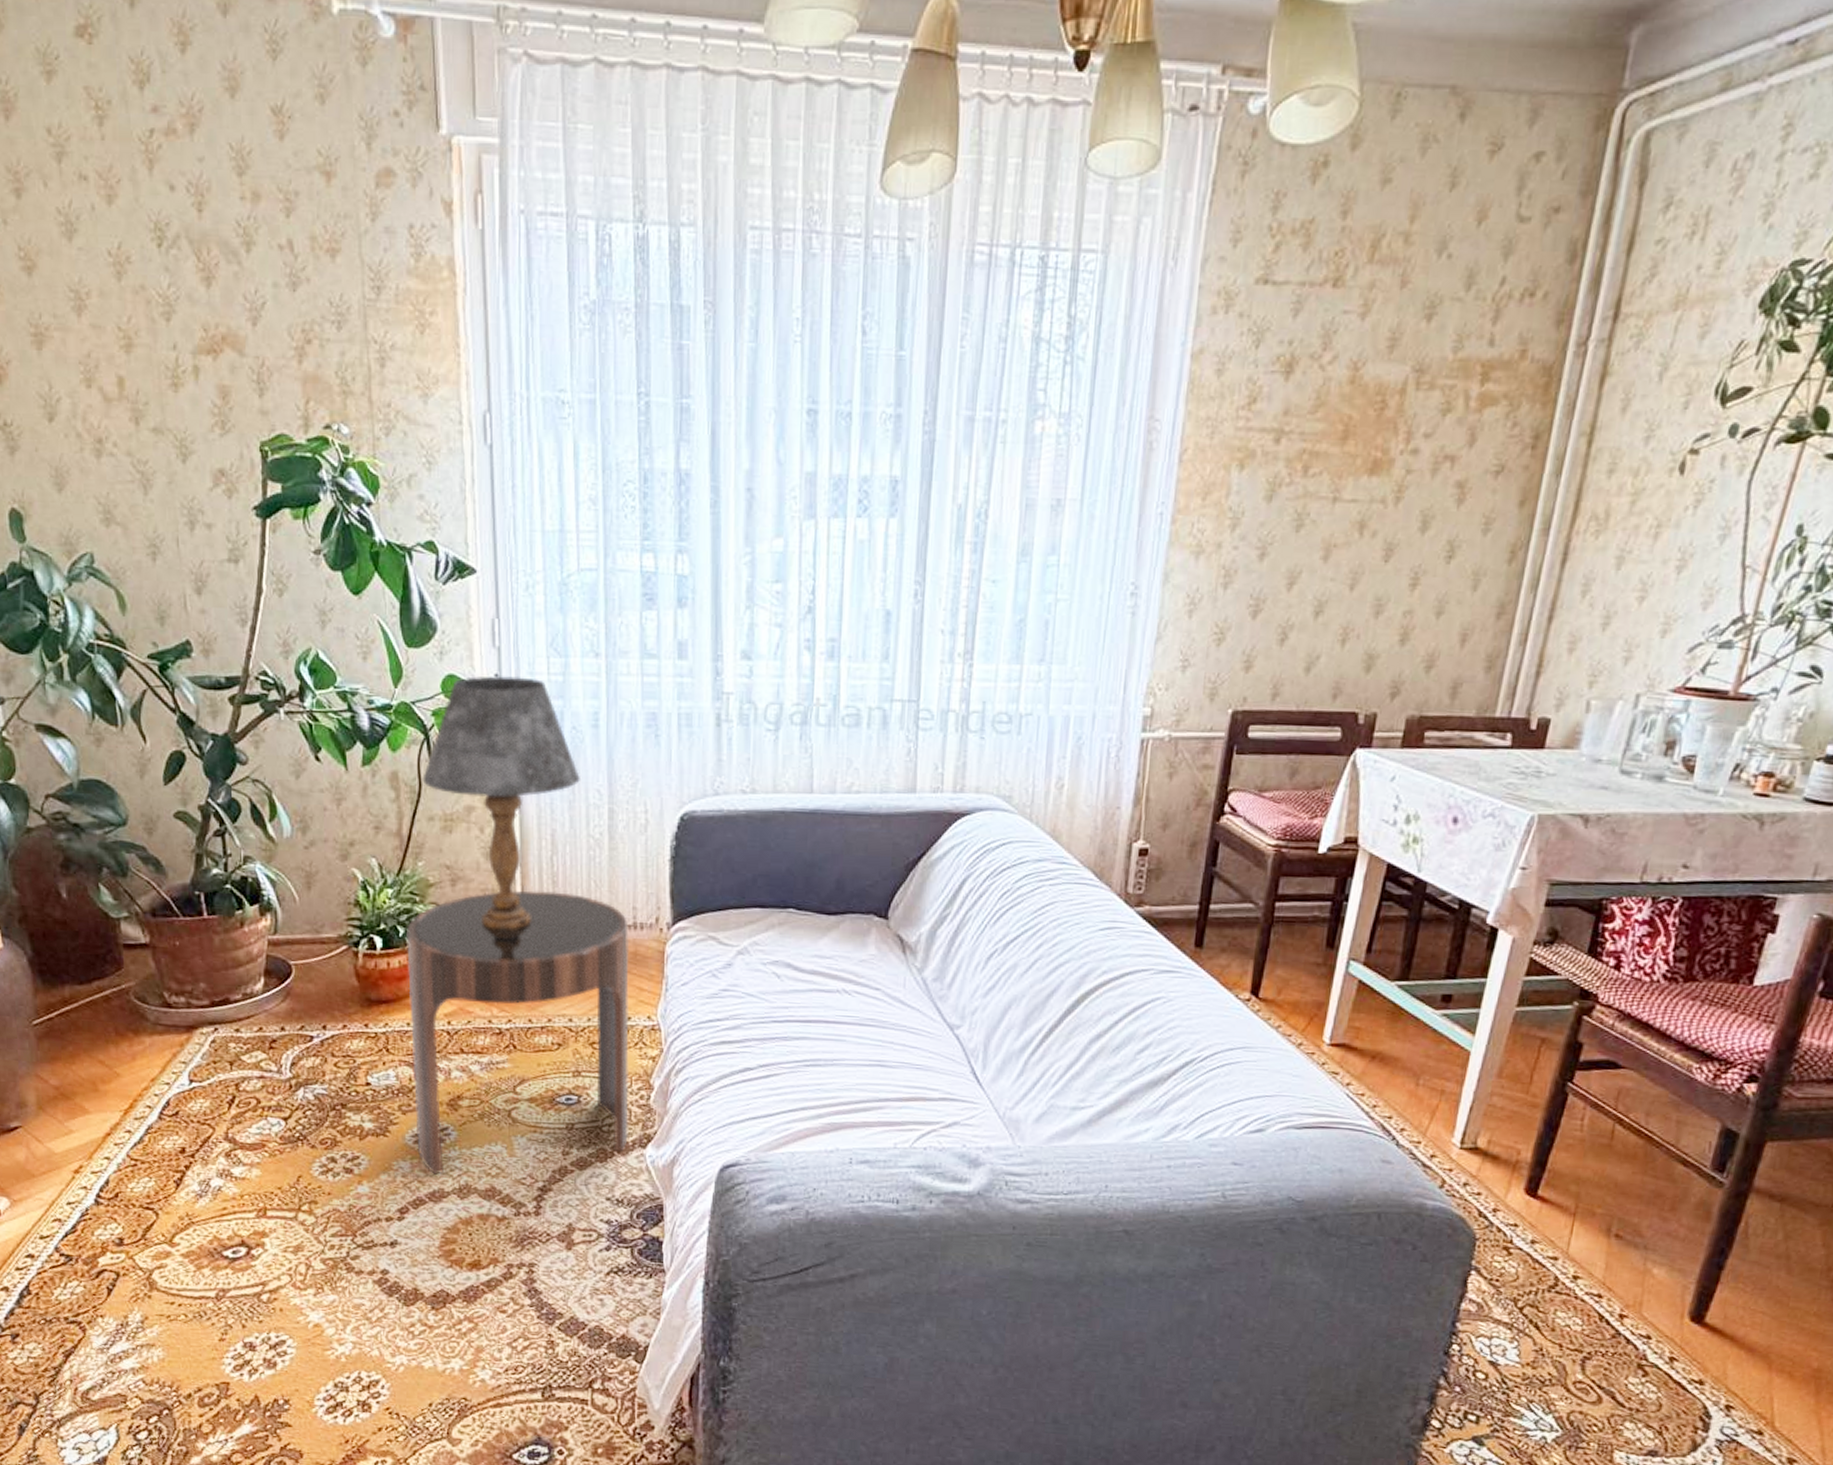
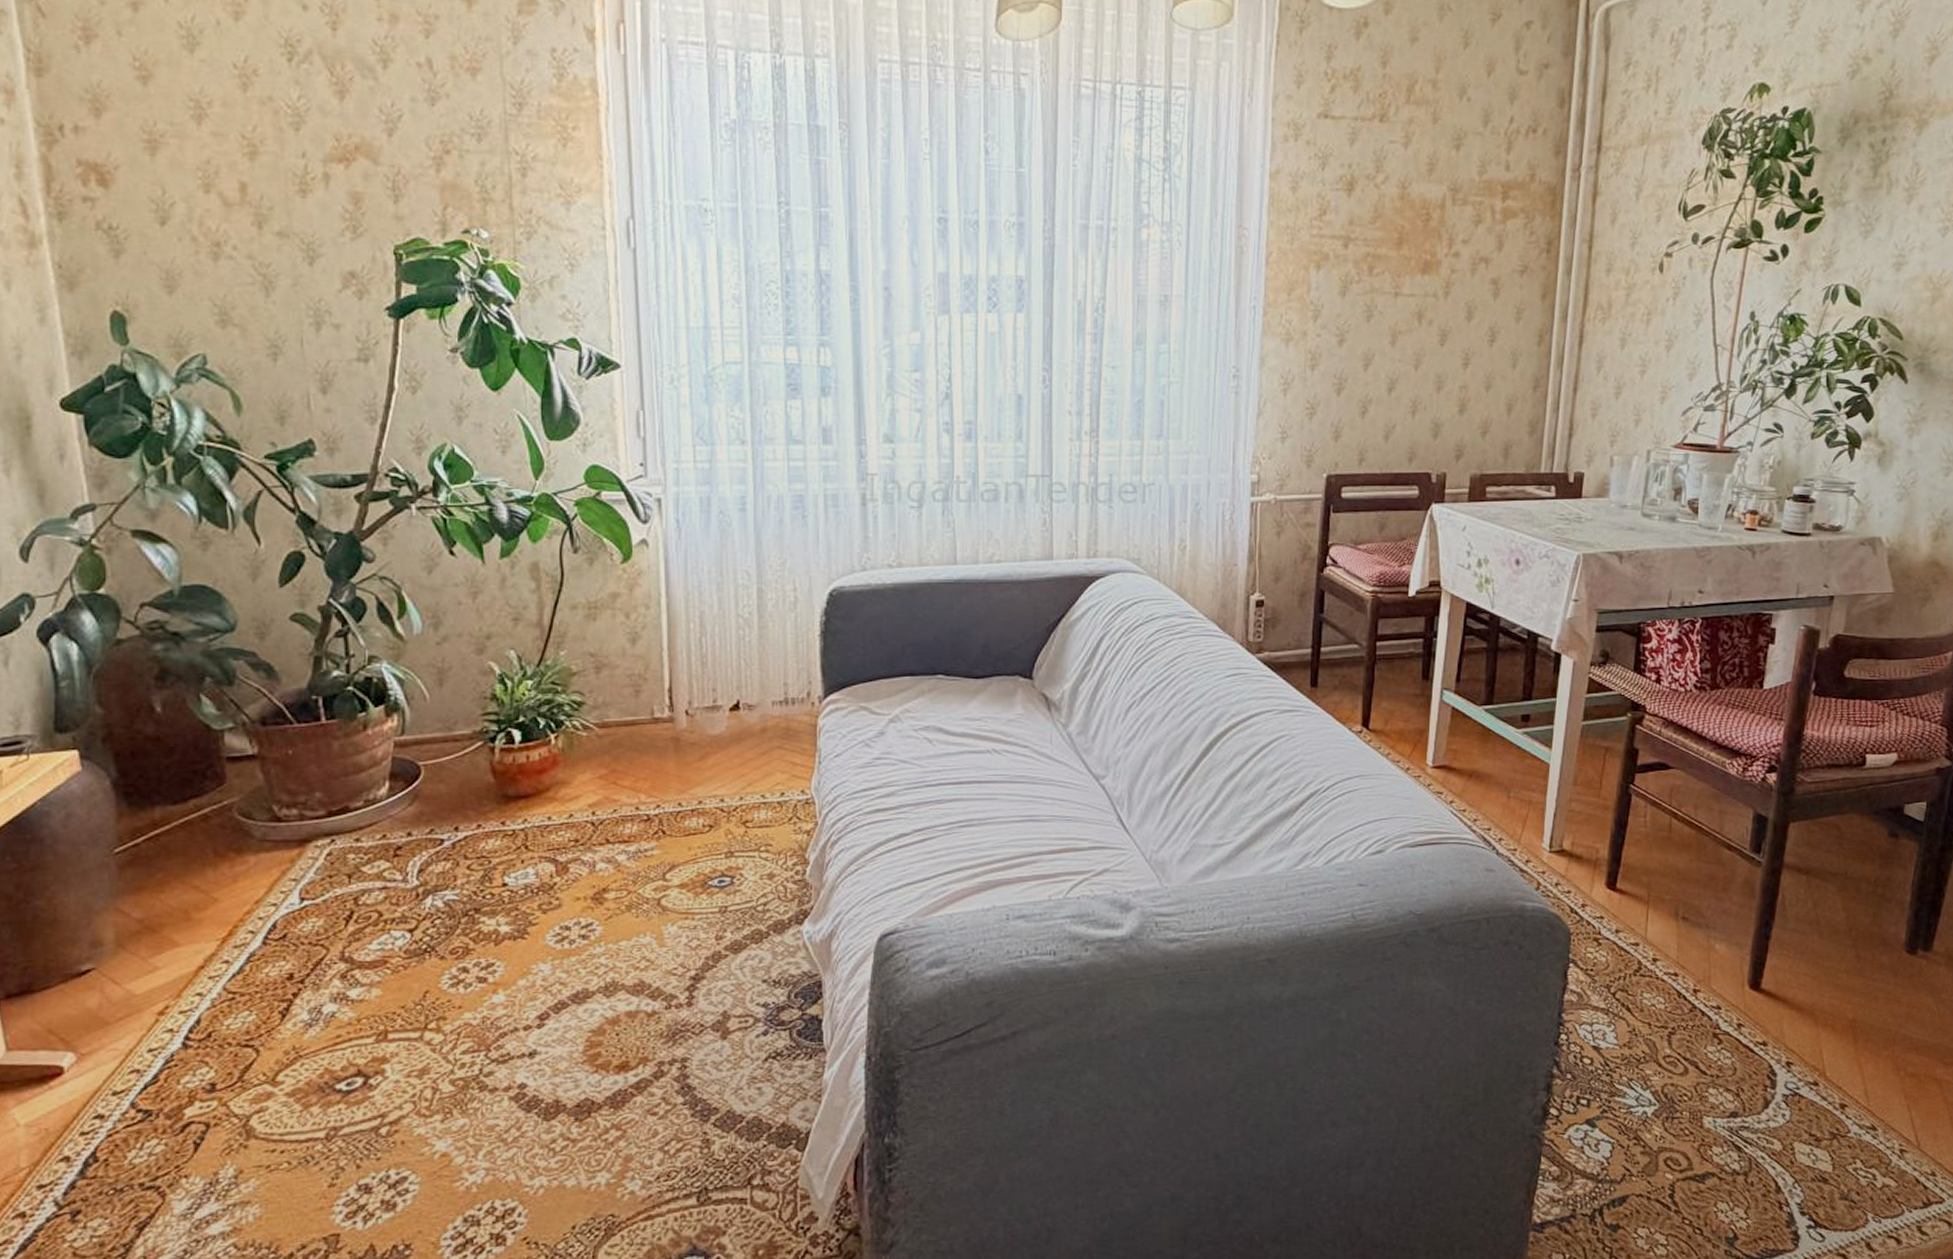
side table: present [407,890,630,1175] -> none [548,673,784,974]
table lamp: present [422,676,582,930] -> none [565,465,730,714]

